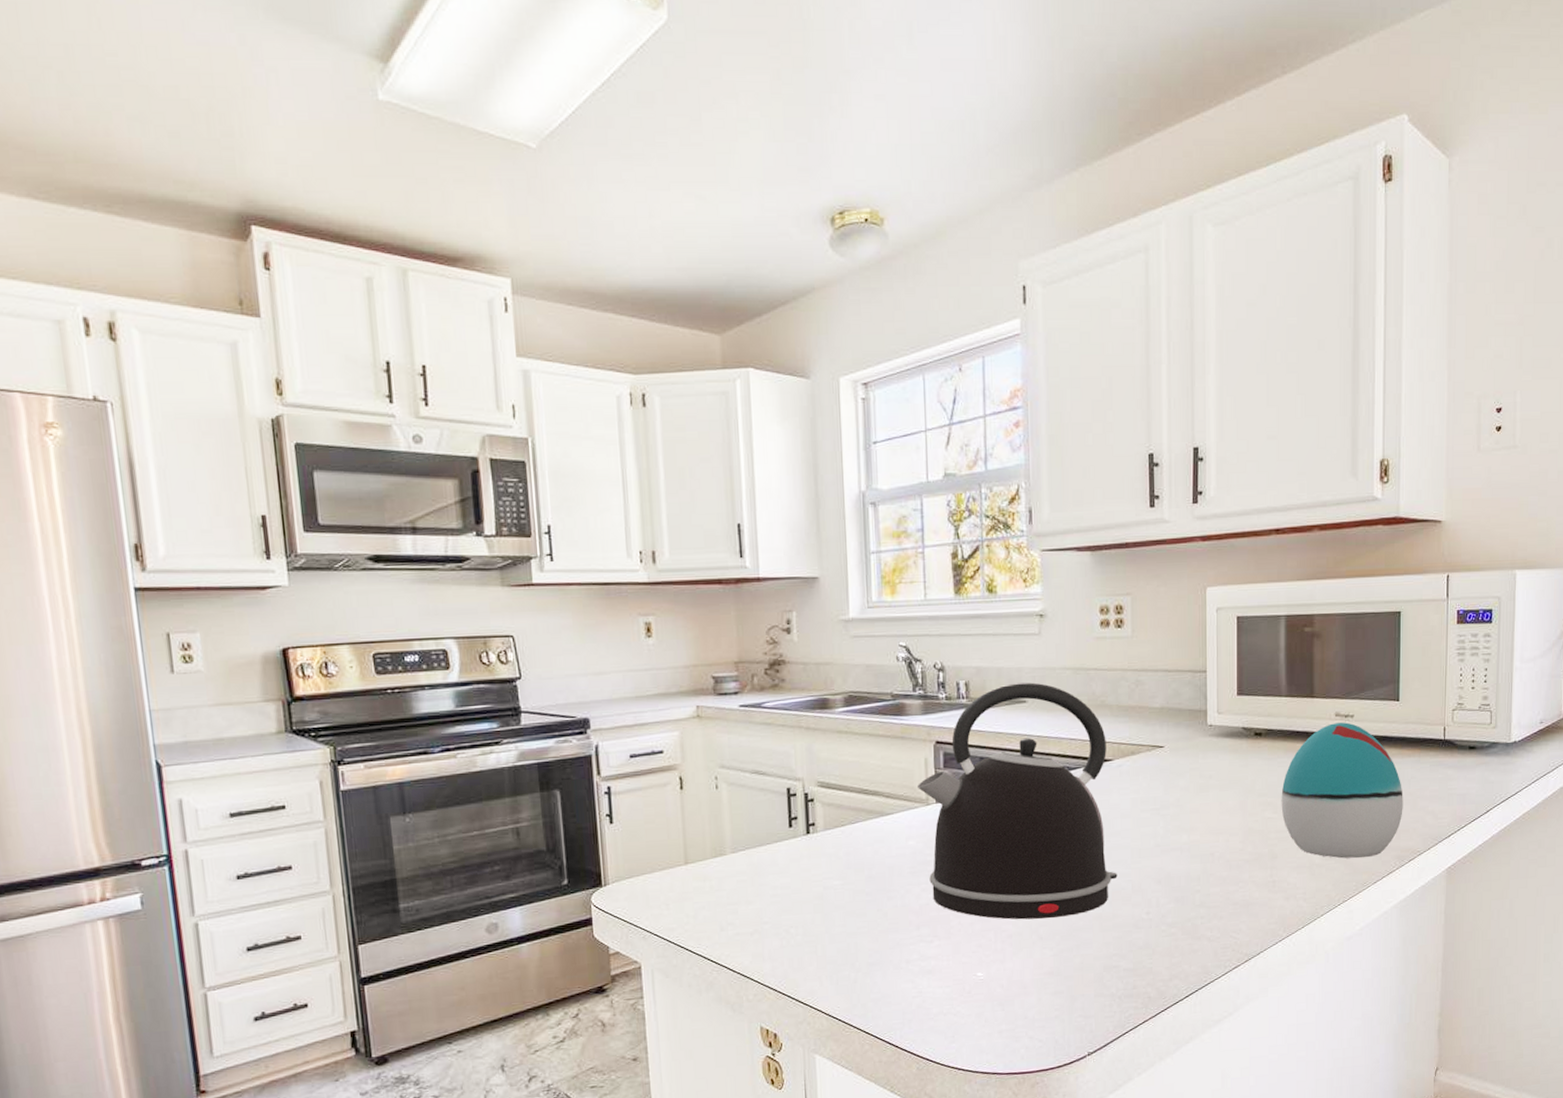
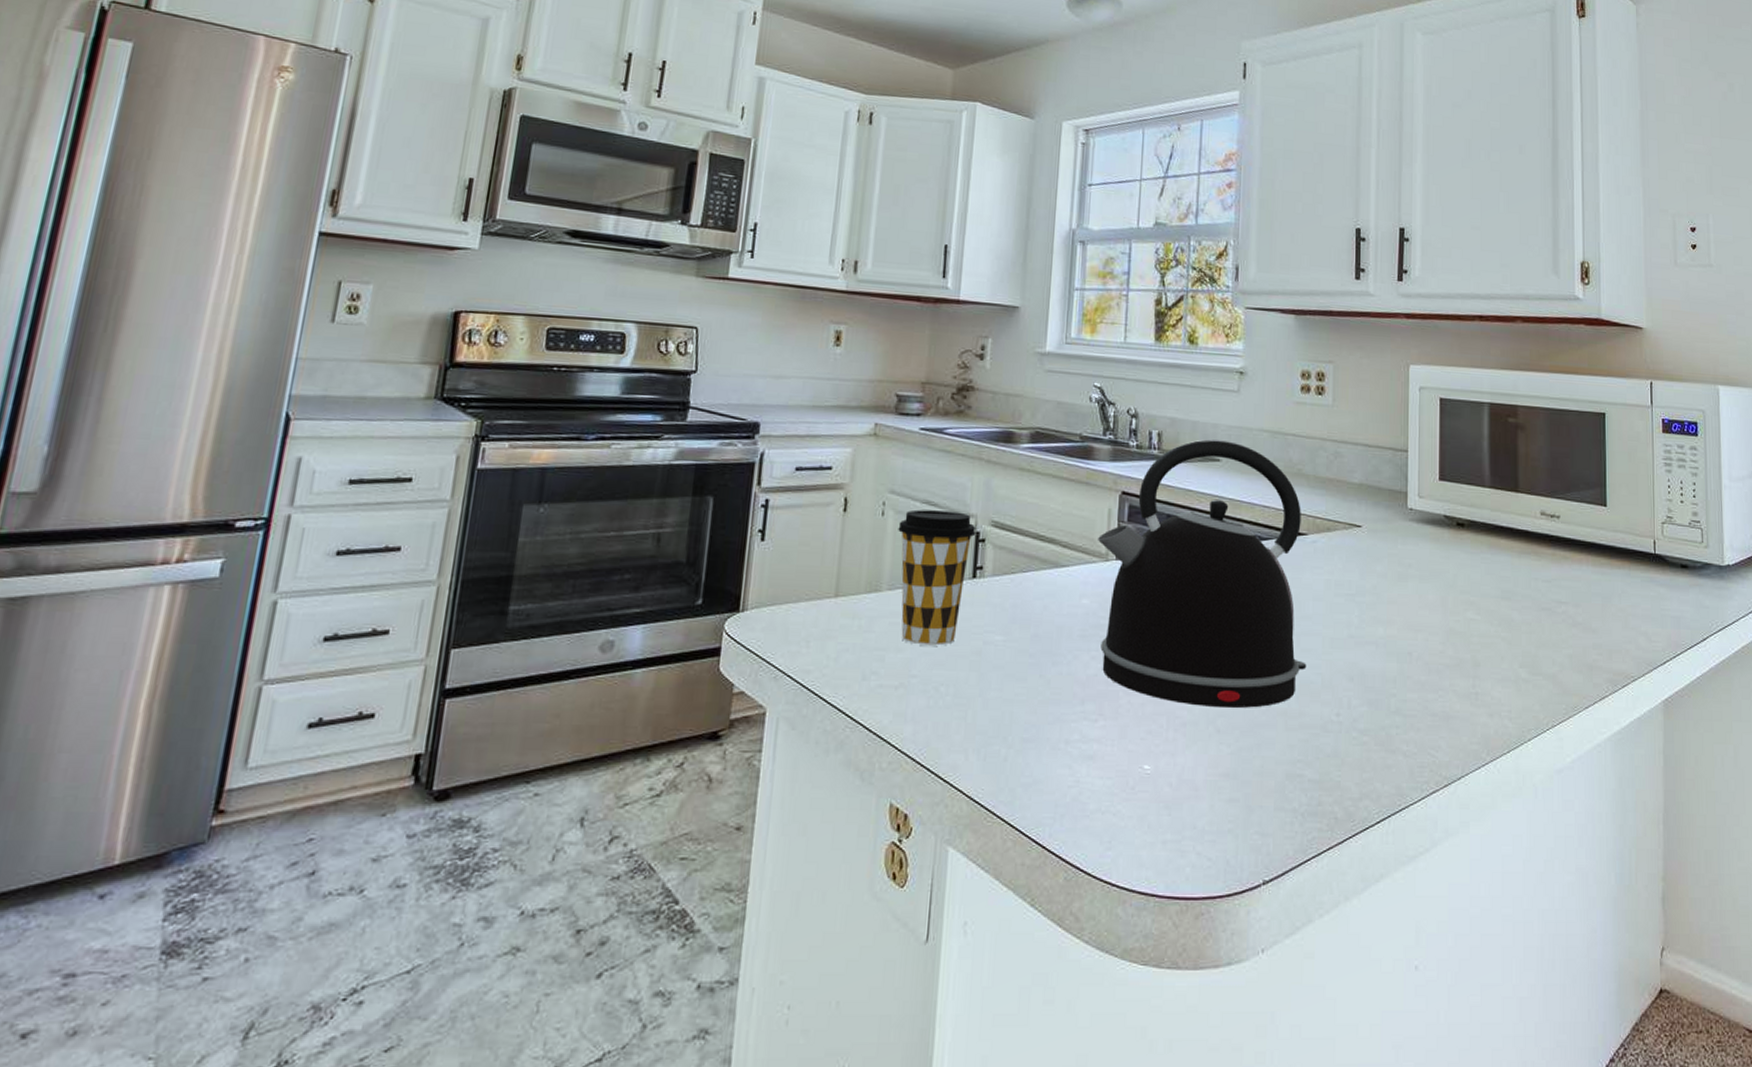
coffee cup: none [732,777,805,897] -> present [898,509,976,646]
decorative egg: present [1281,722,1403,859] -> none [1484,522,1614,678]

